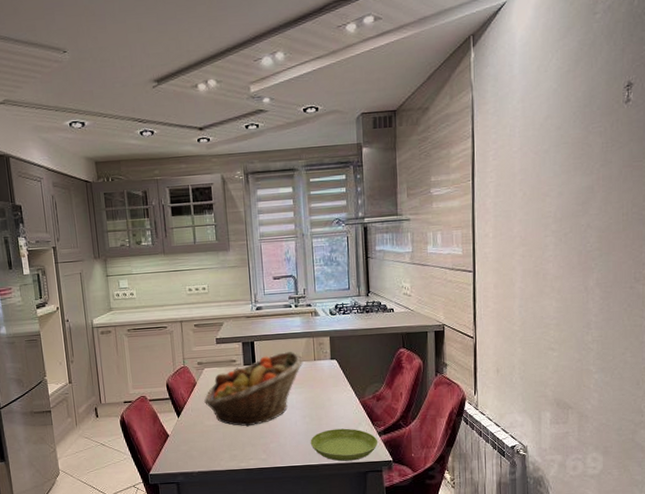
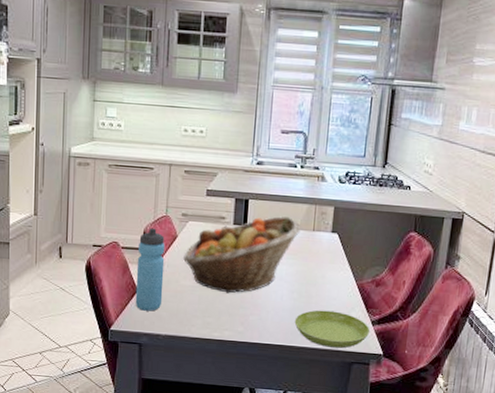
water bottle: none [163,379,192,453] -> present [135,227,165,311]

